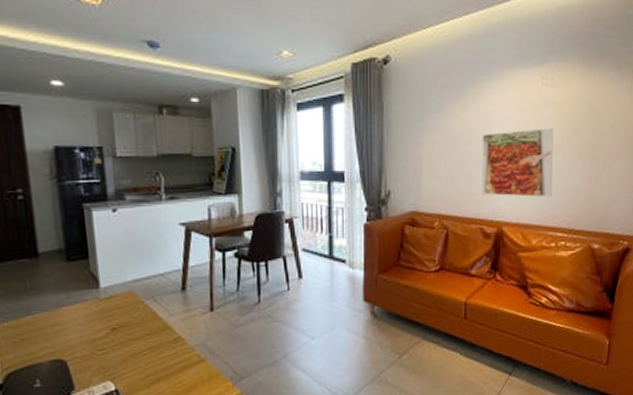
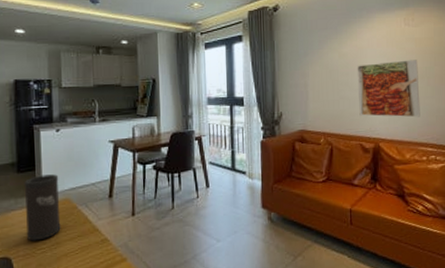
speaker: none [75,263,125,341] -> present [24,174,61,241]

